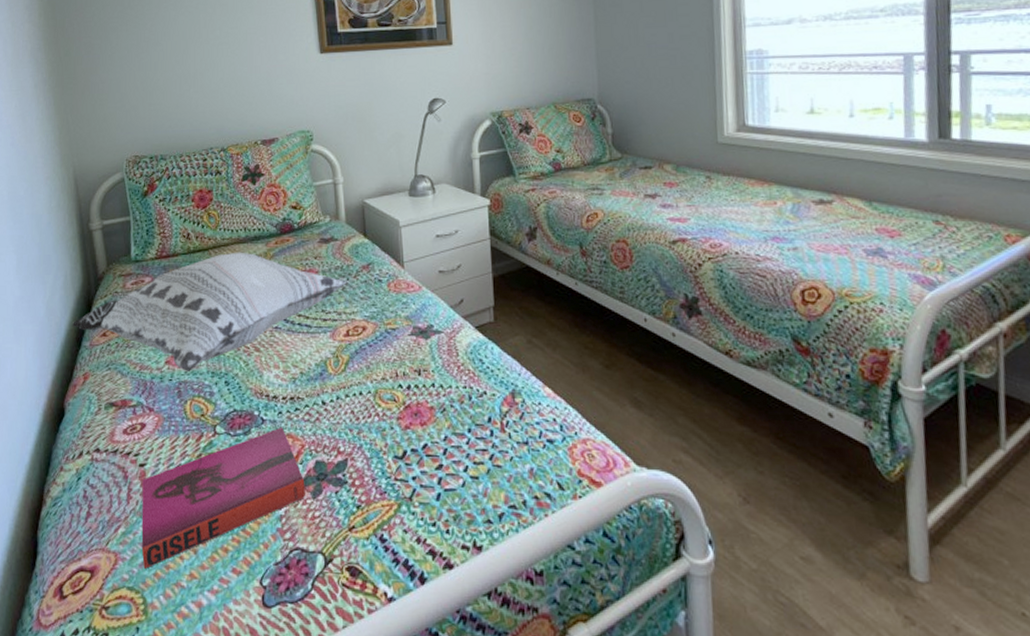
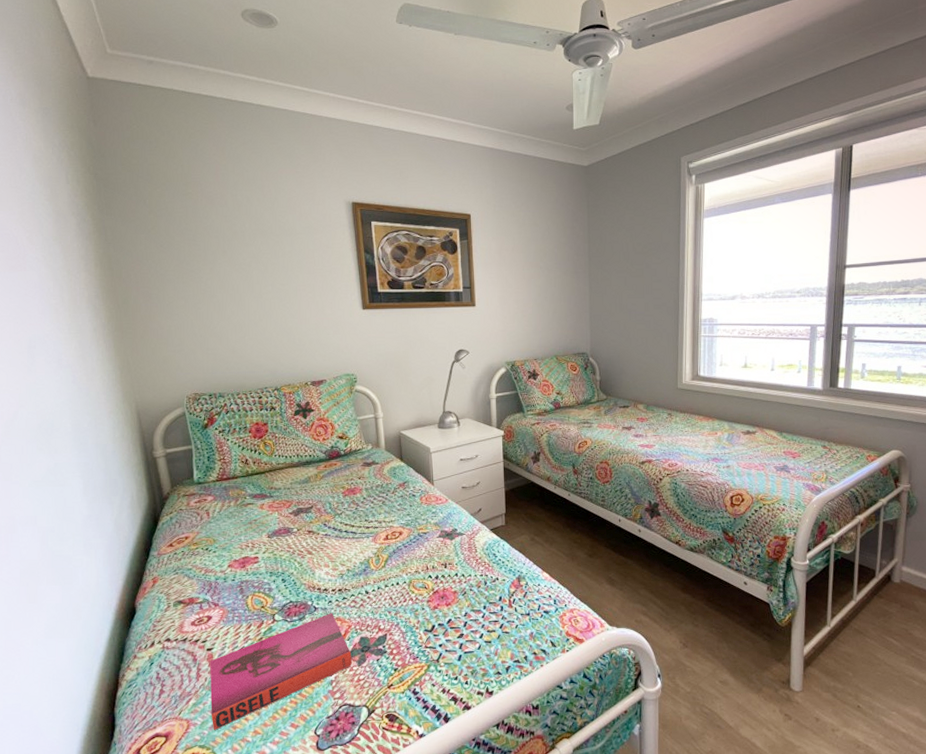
decorative pillow: present [73,252,347,371] -> none [140,474,386,573]

